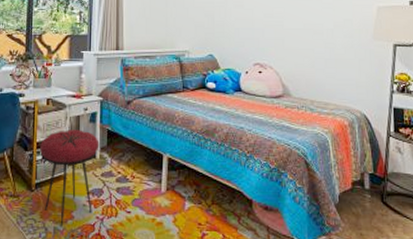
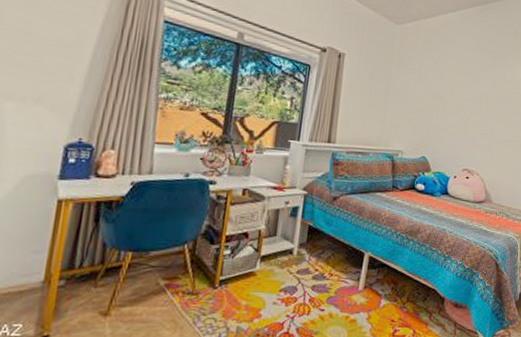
stool: present [39,130,100,227] -> none [228,223,299,326]

